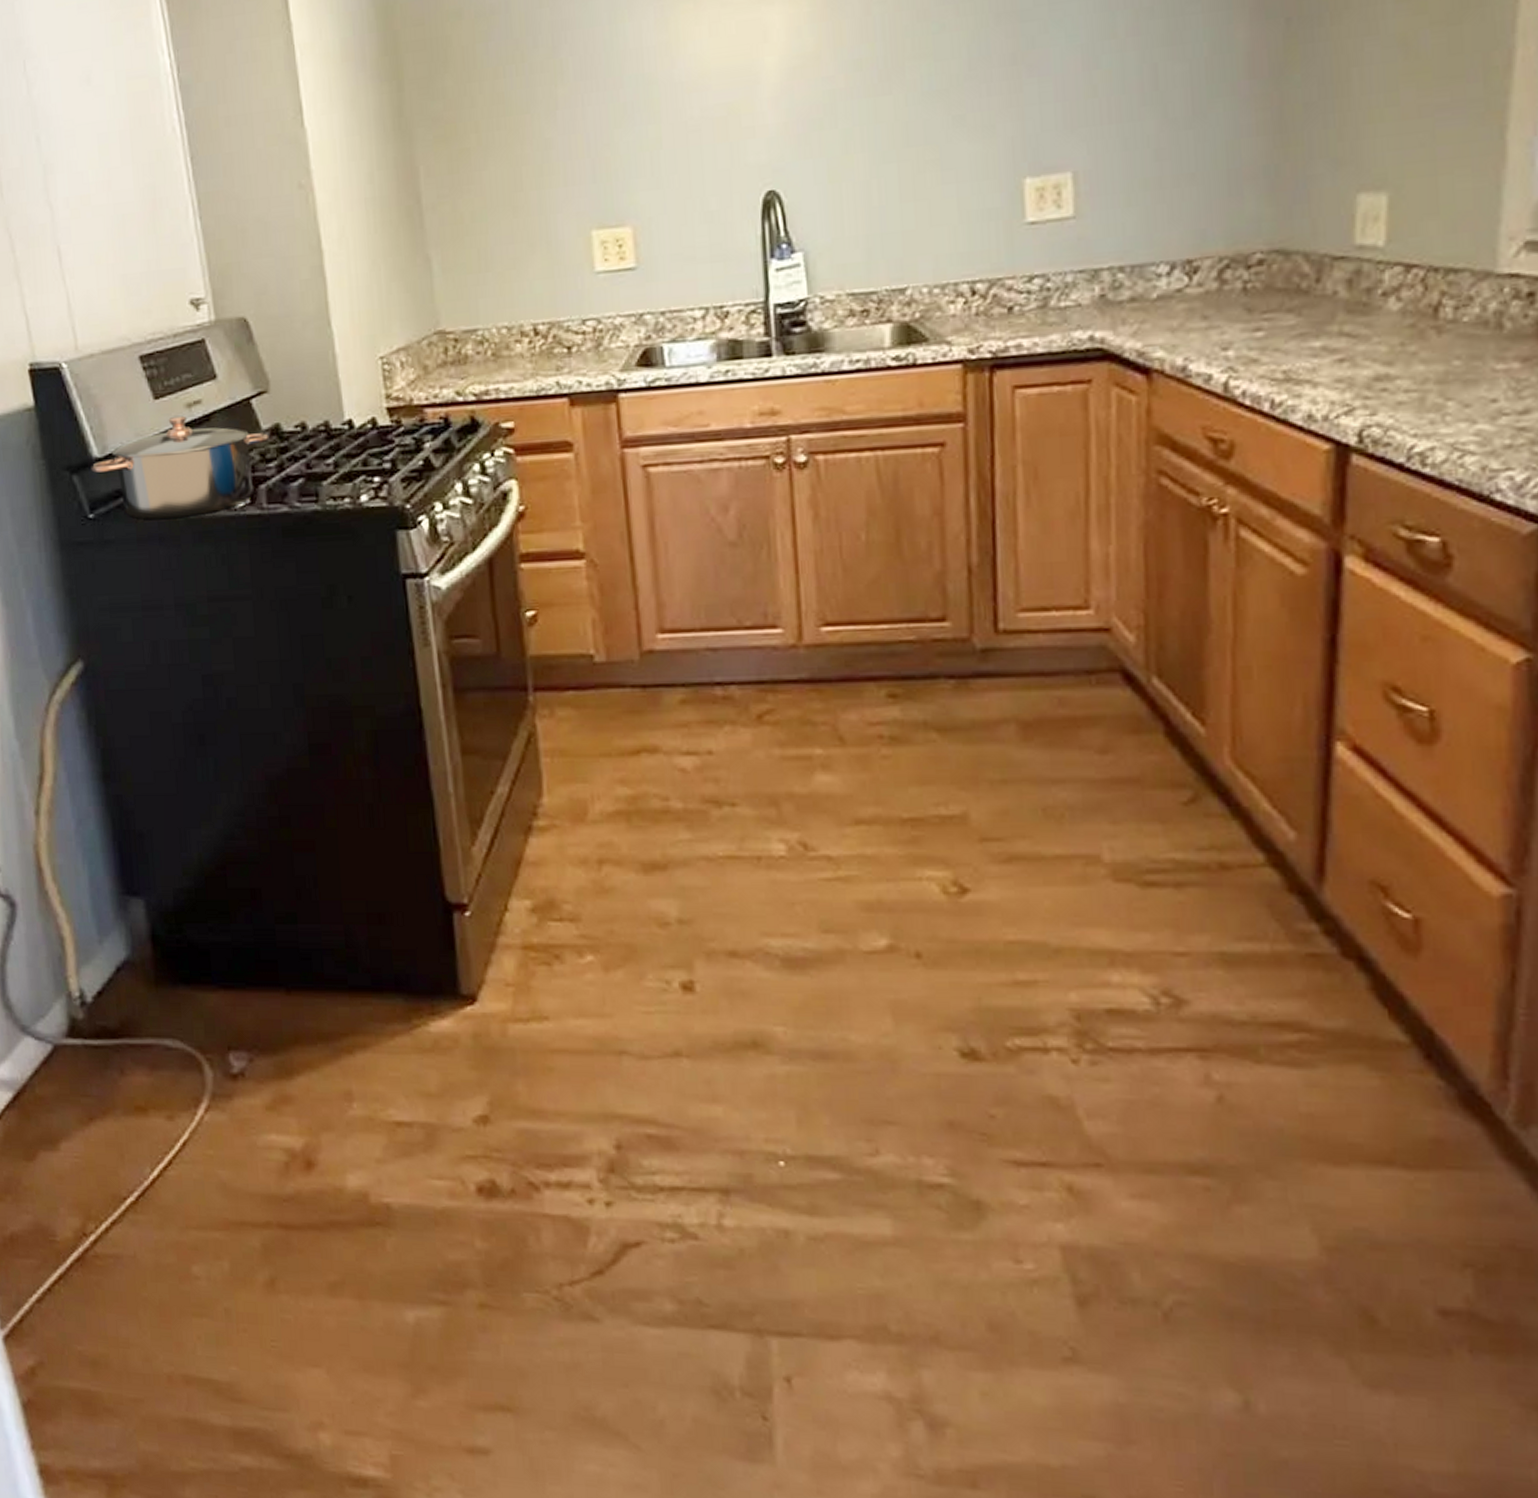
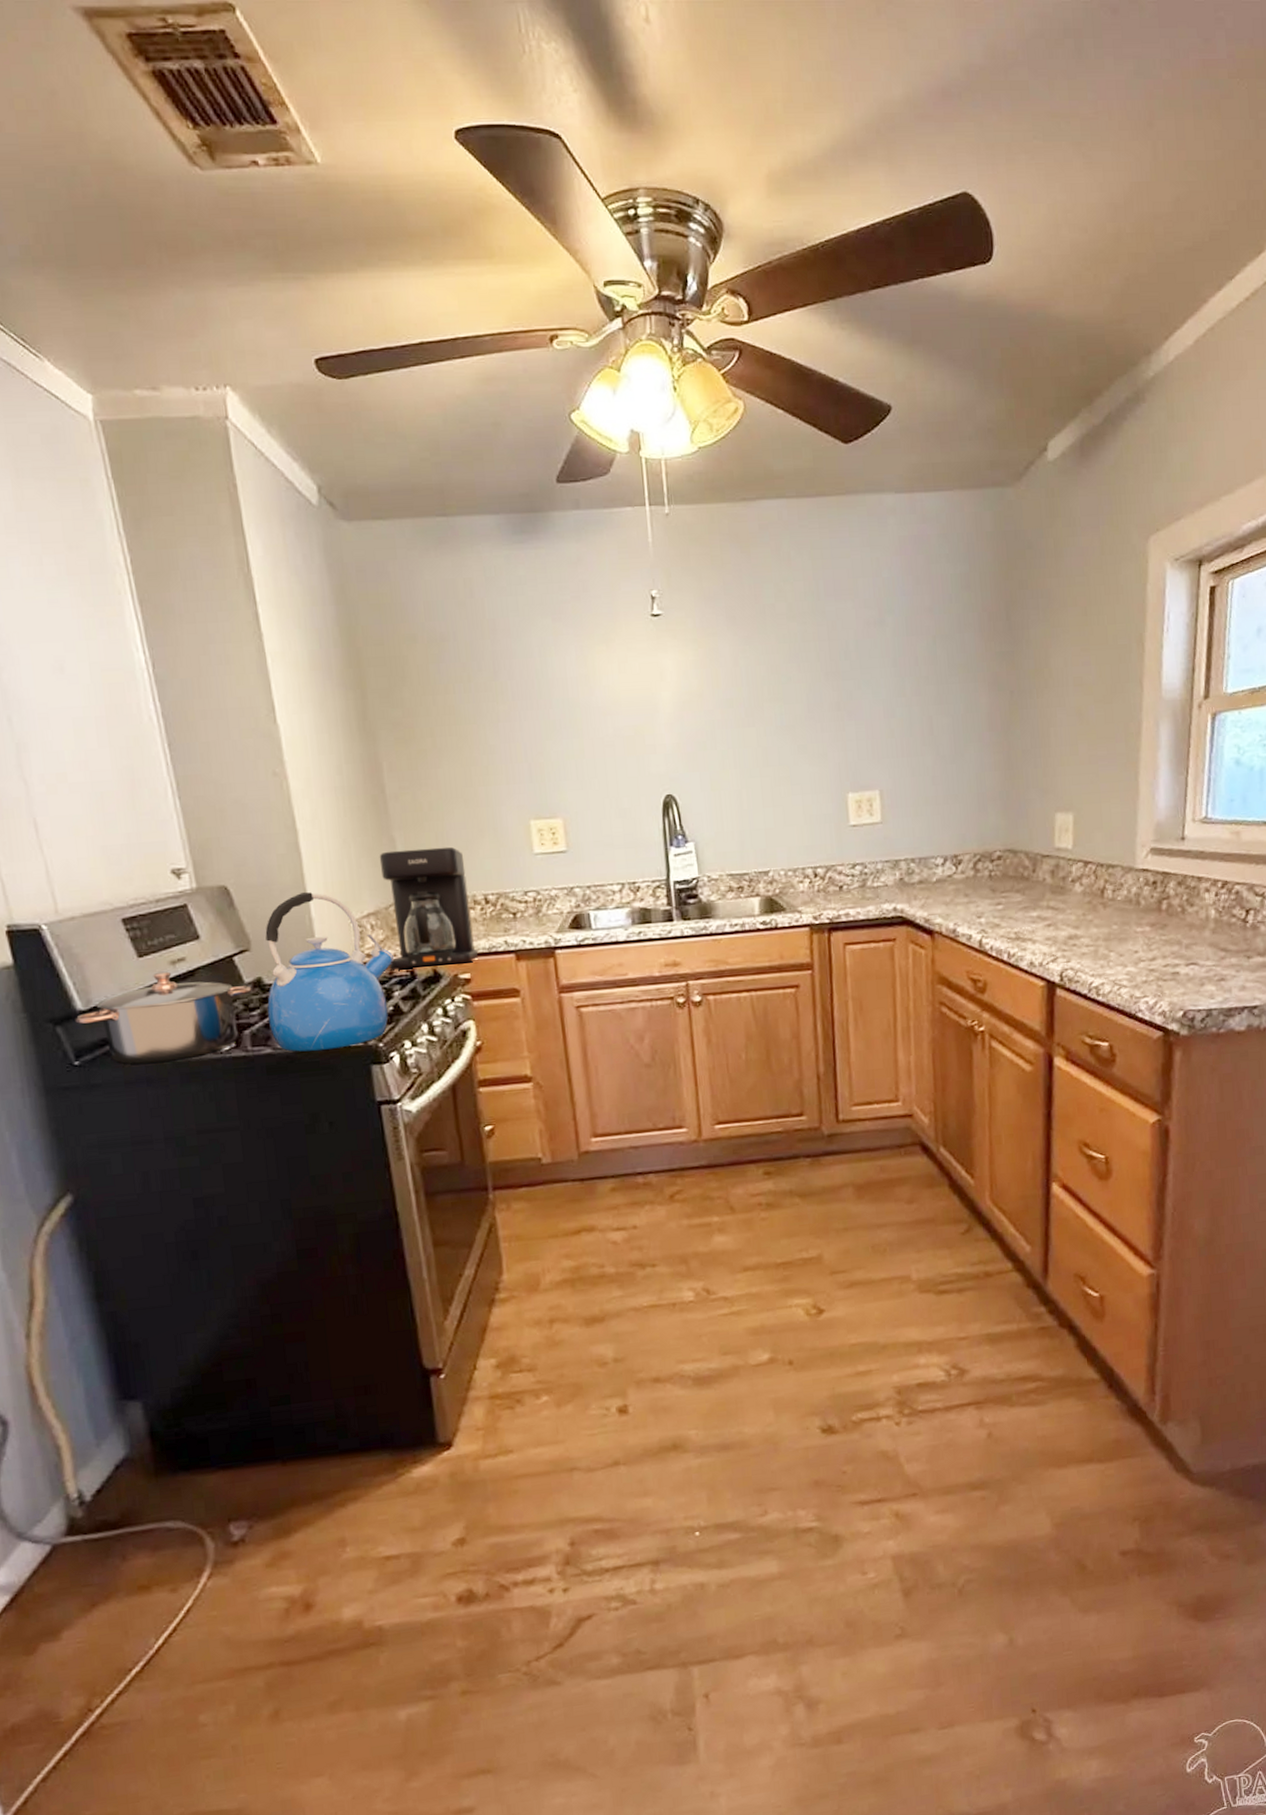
kettle: none [285,324,427,512] -> present [265,892,395,1052]
coffee maker: none [412,266,524,417] -> present [379,847,478,971]

